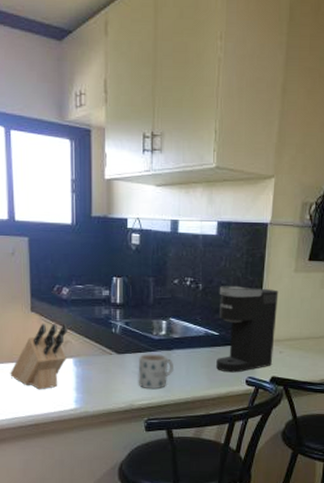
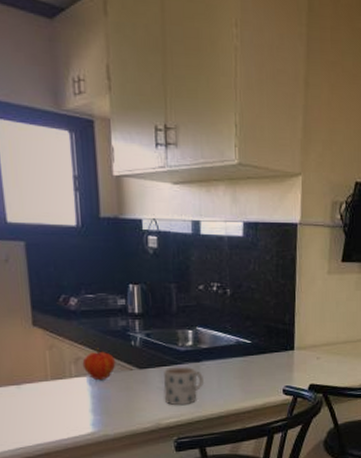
knife block: present [10,323,68,390] -> none [11,337,79,415]
fruit: none [70,333,98,363] -> present [82,348,116,381]
coffee maker: present [216,286,279,373] -> none [249,290,313,383]

